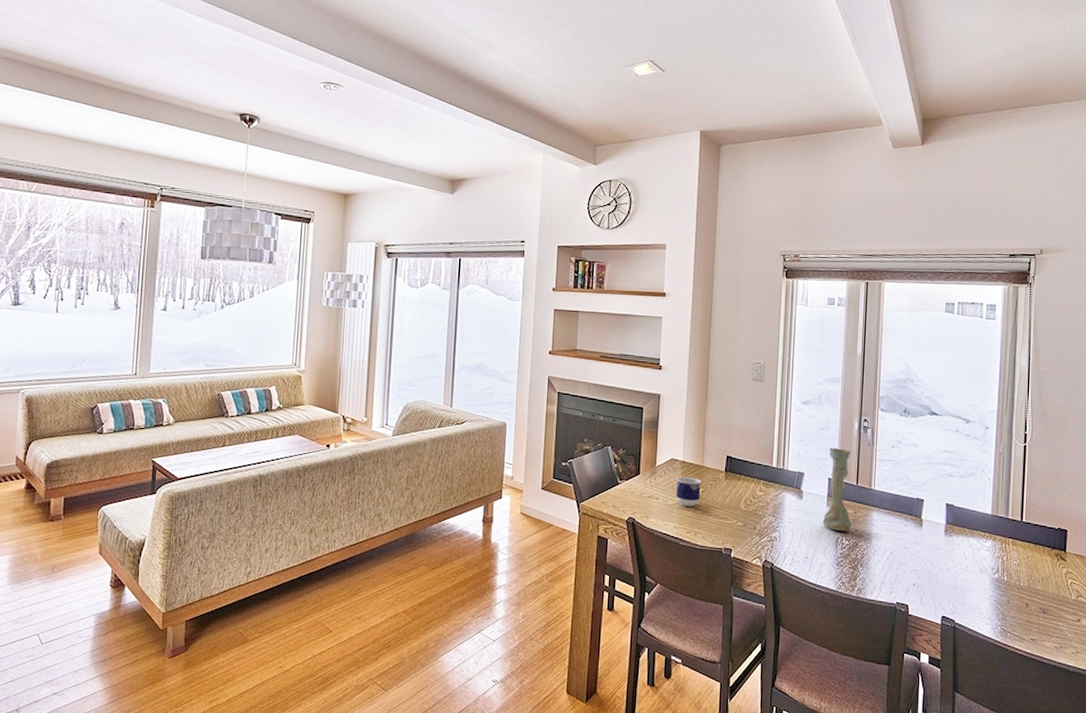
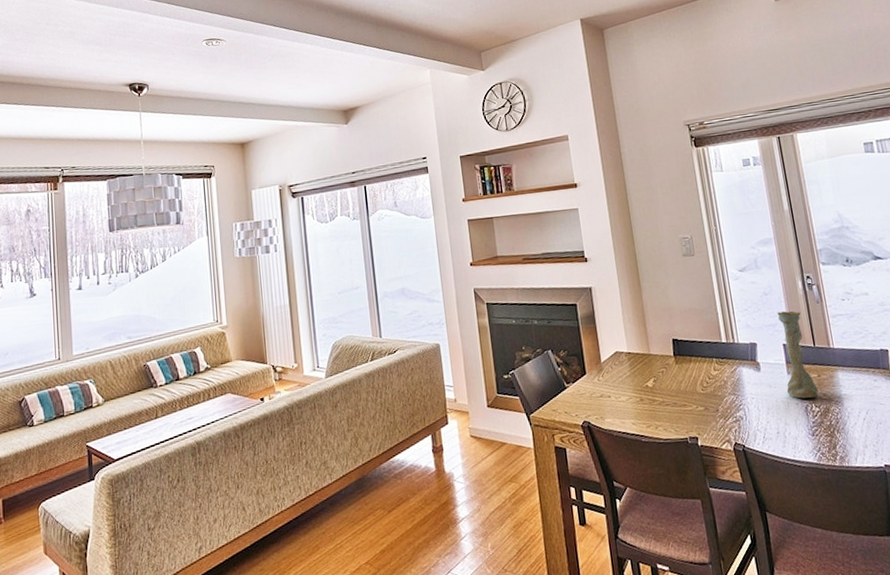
cup: present [676,476,701,507] -> none [625,367,654,400]

